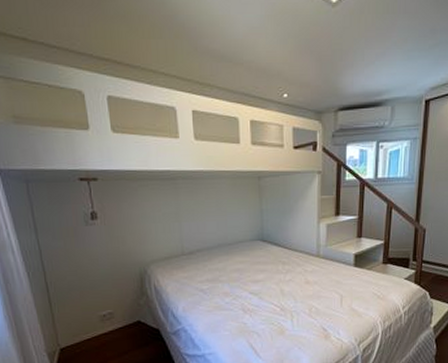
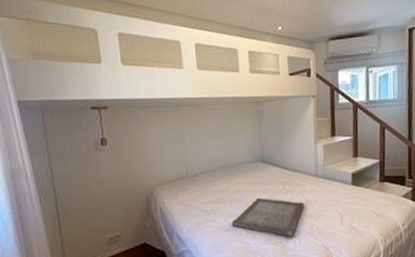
serving tray: none [228,277,305,318] -> present [231,197,305,238]

